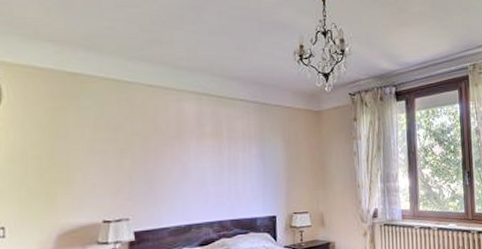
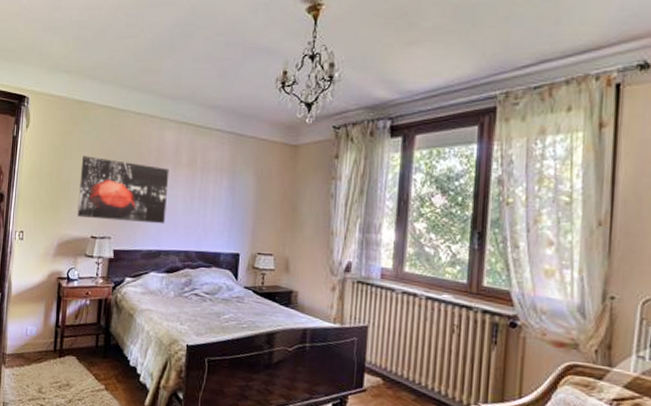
wall art: none [81,133,194,202] -> present [77,156,169,224]

